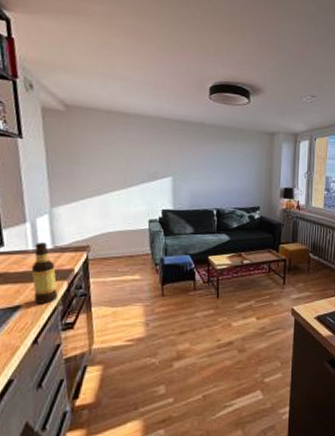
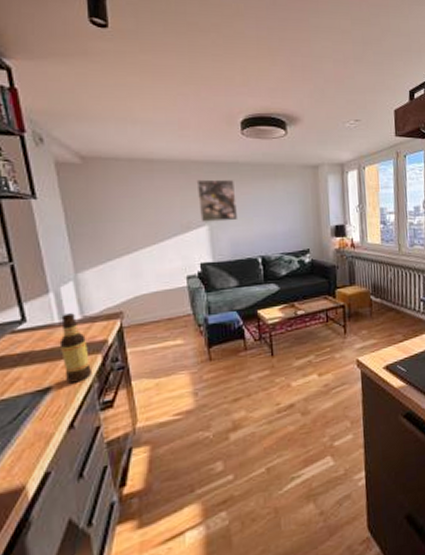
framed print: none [165,135,199,175] -> present [196,179,238,224]

